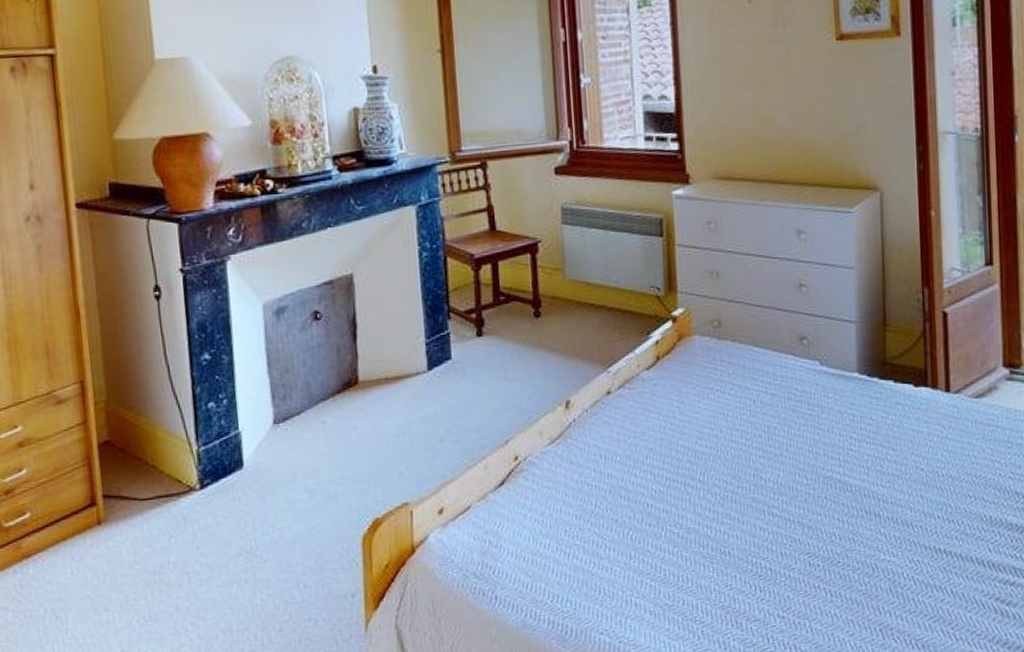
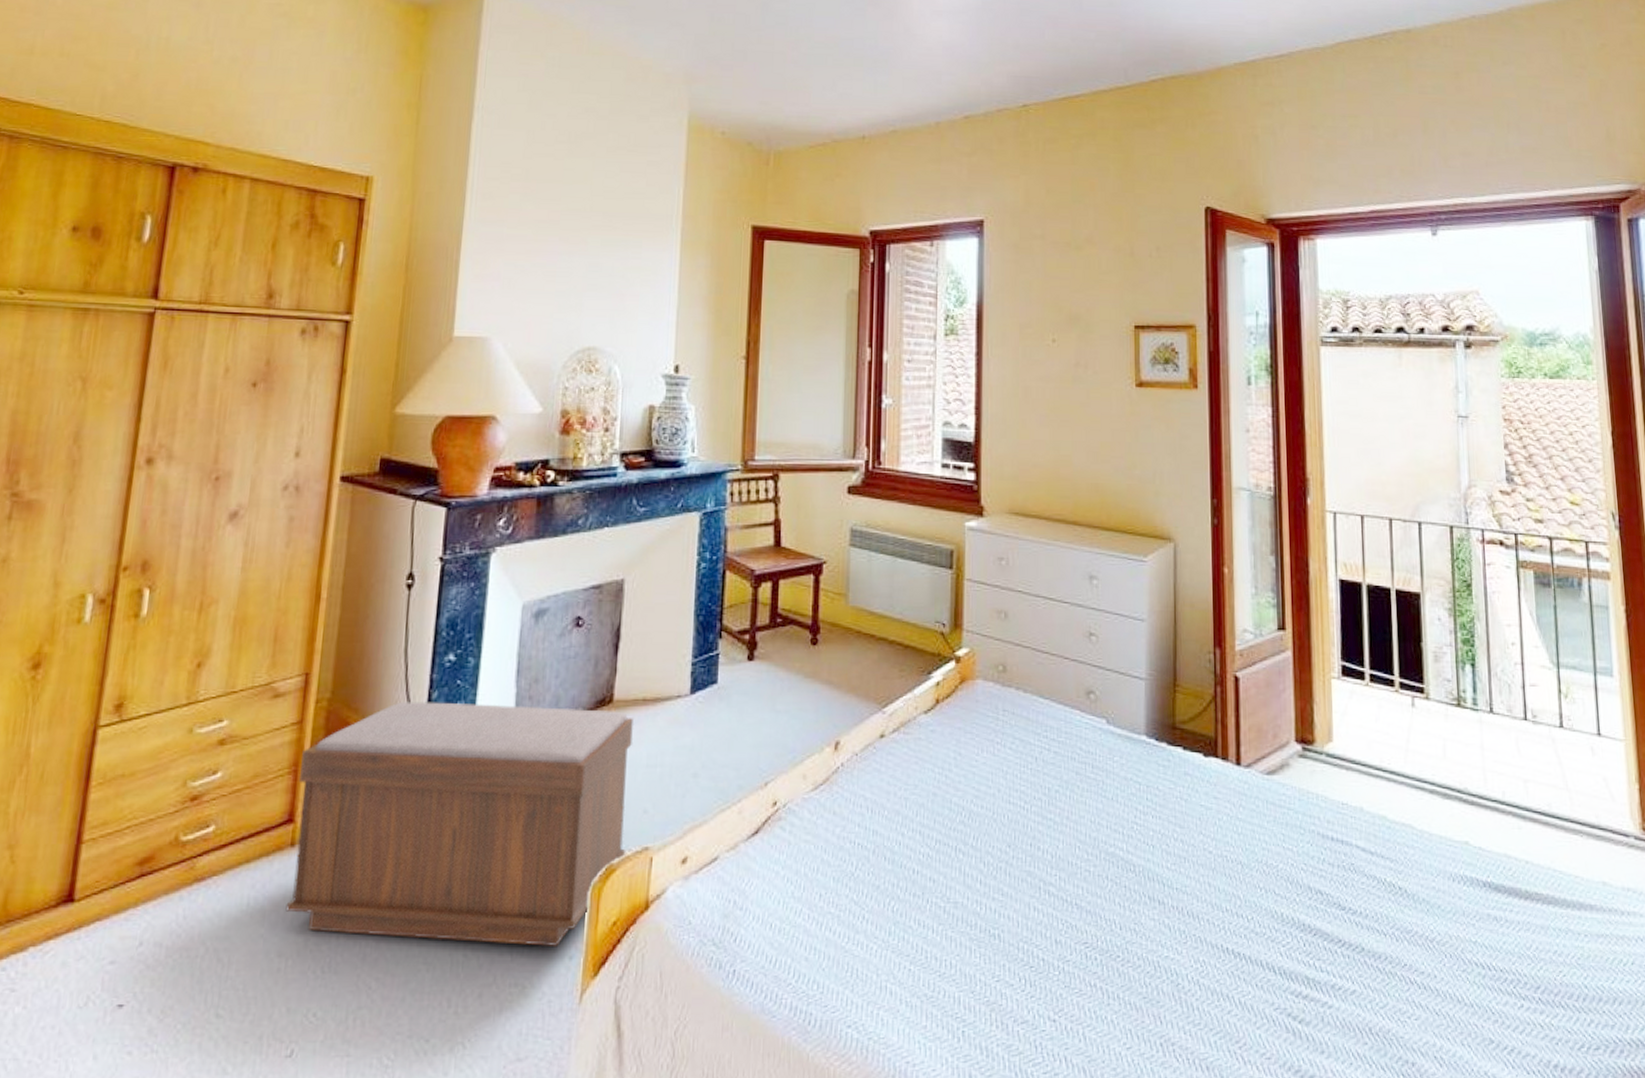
bench: none [91,391,389,590] -> present [285,701,633,948]

